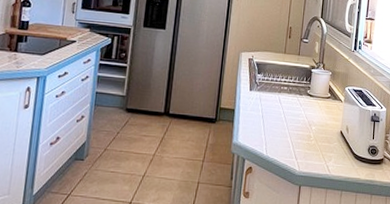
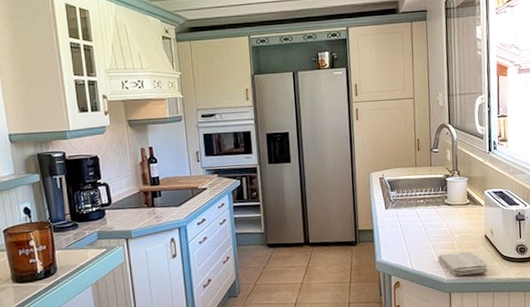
washcloth: none [293,144,340,170] -> present [438,251,489,277]

